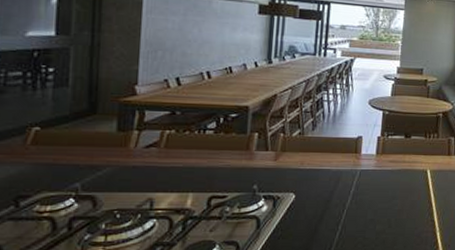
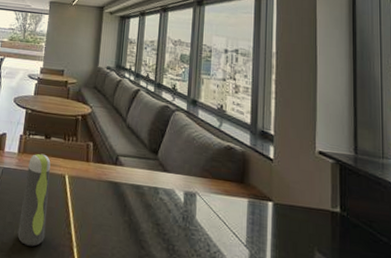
water bottle: none [380,152,412,237] -> present [17,153,51,247]

